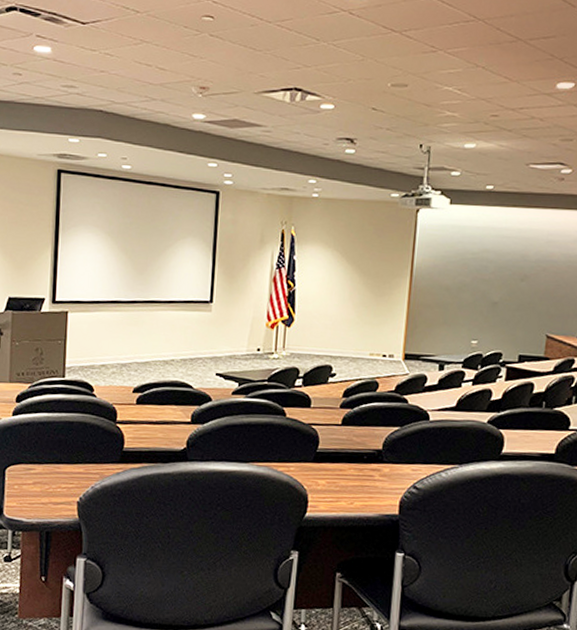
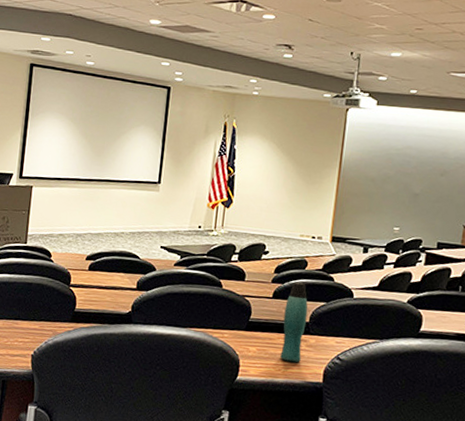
bottle: none [352,406,381,495] -> present [280,281,308,363]

